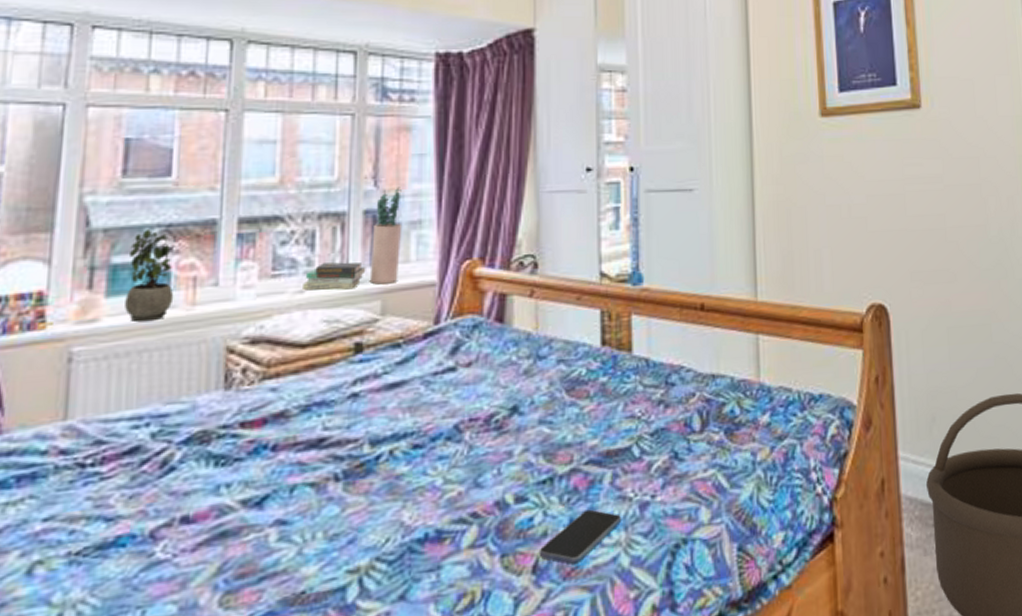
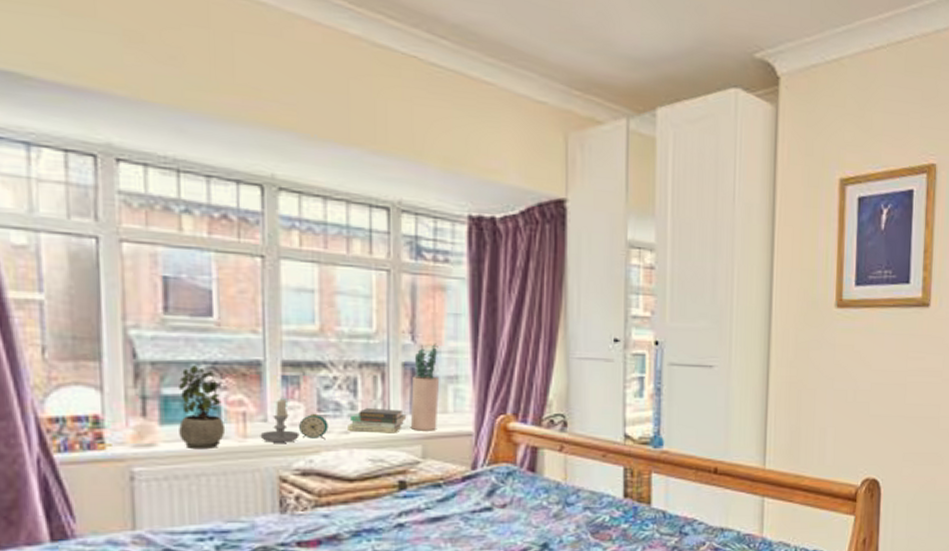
candle: none [209,258,251,309] -> present [260,398,300,443]
alarm clock: none [251,272,283,302] -> present [299,413,329,439]

